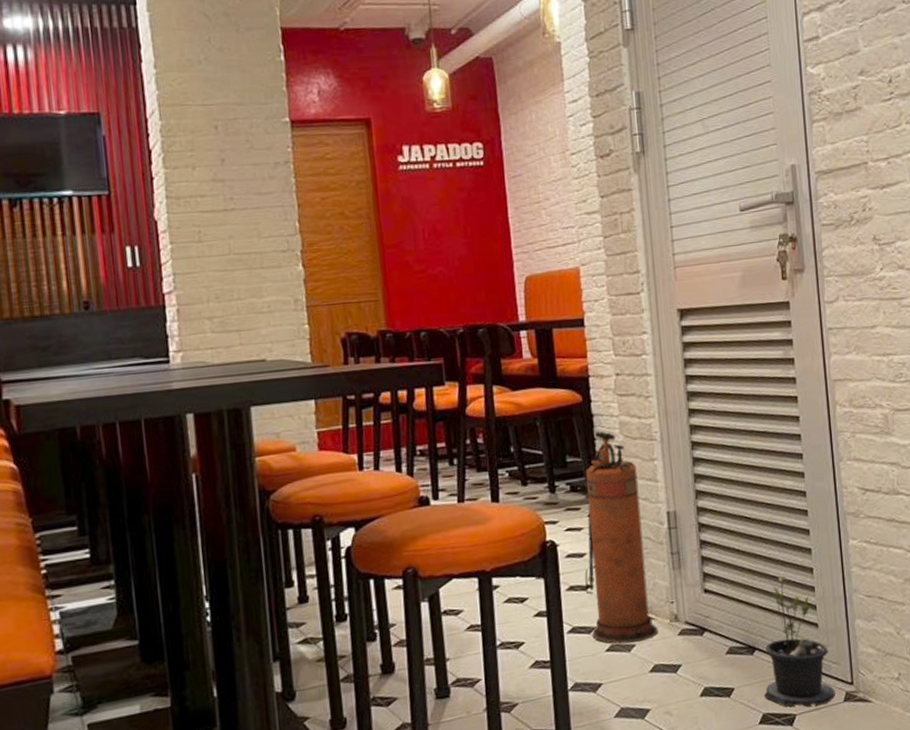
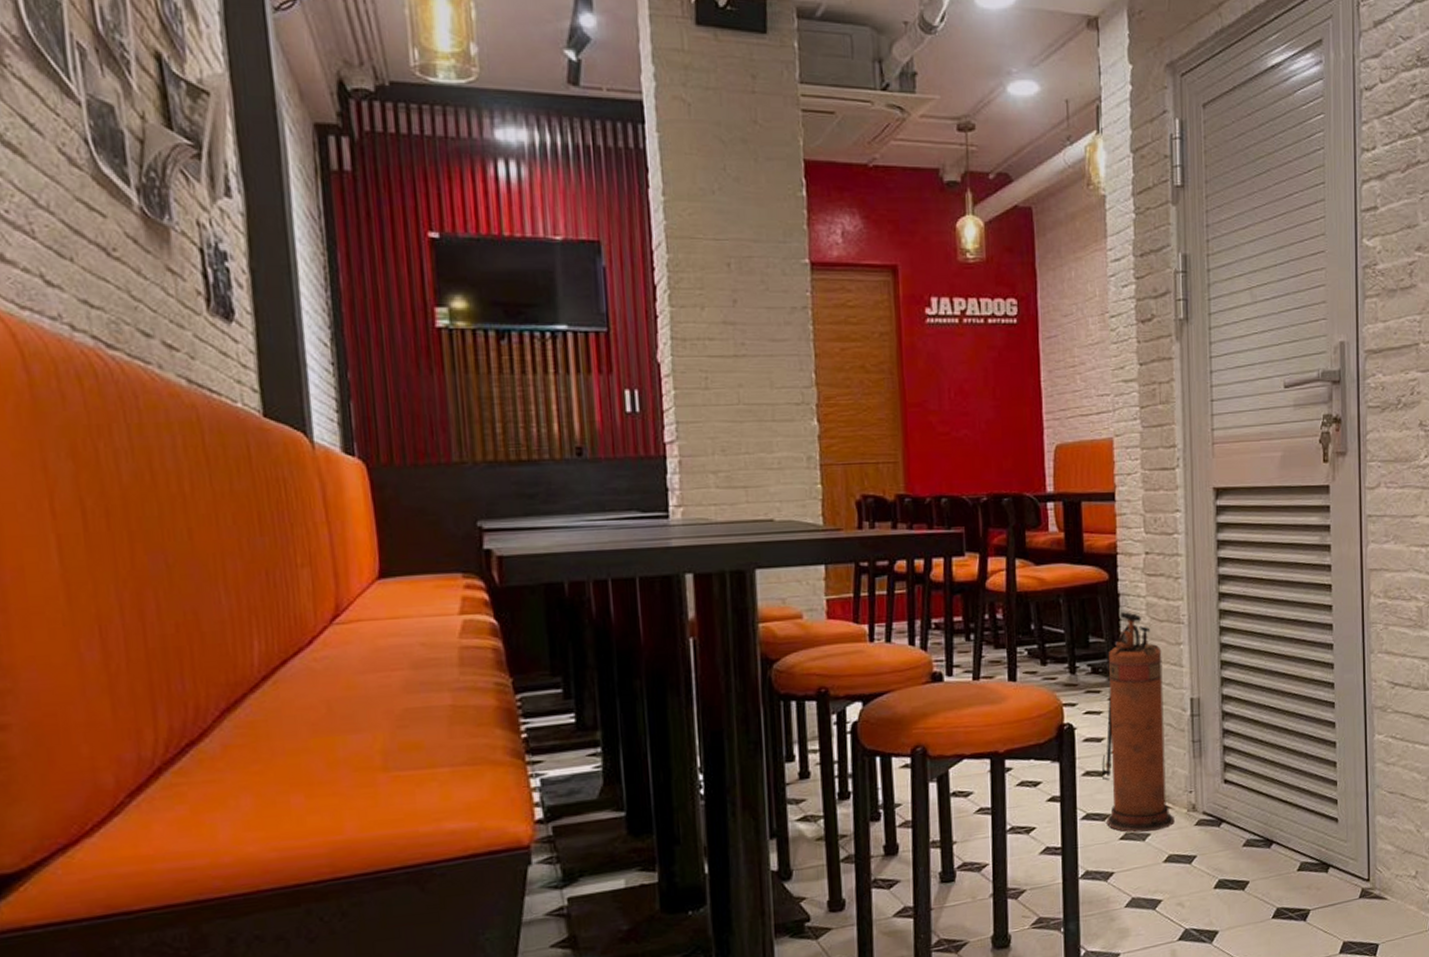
potted plant: present [763,575,835,708] -> none [1278,768,1351,903]

